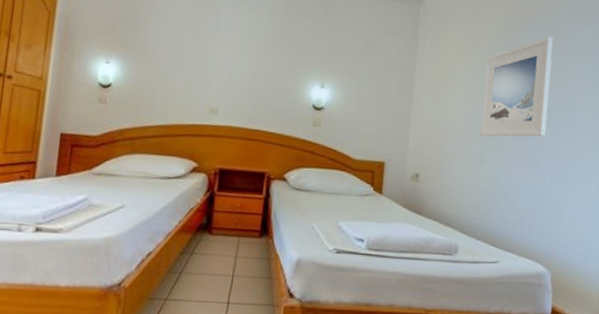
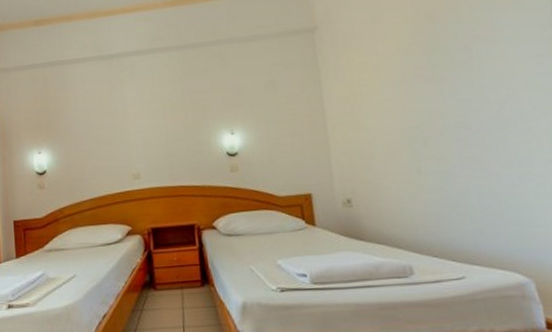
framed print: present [480,37,553,137] -> none [398,29,488,148]

